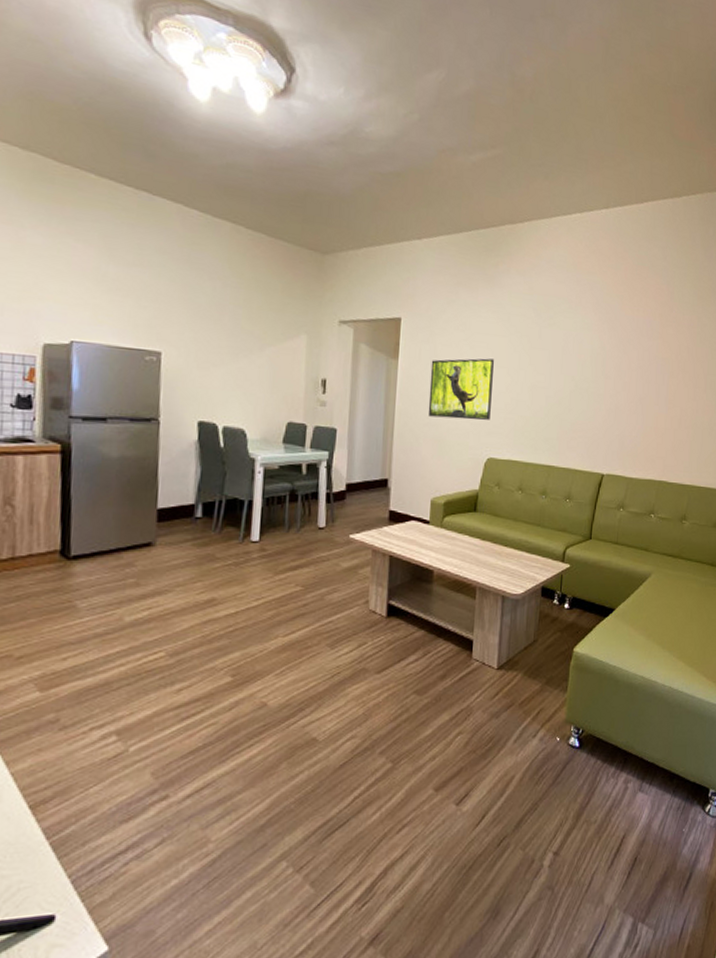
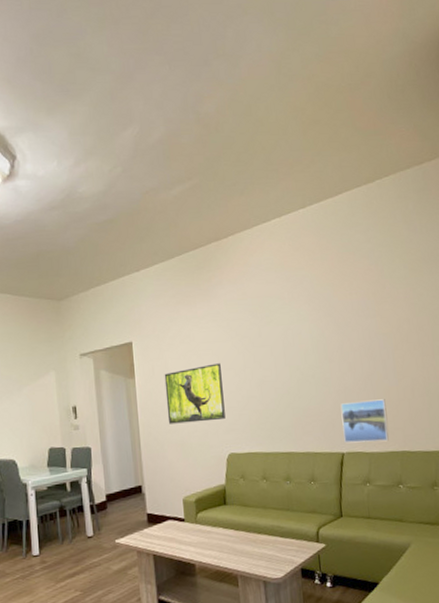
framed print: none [606,423,653,469] -> present [340,399,389,444]

